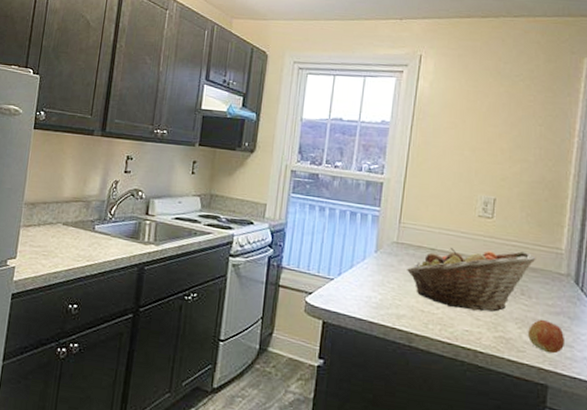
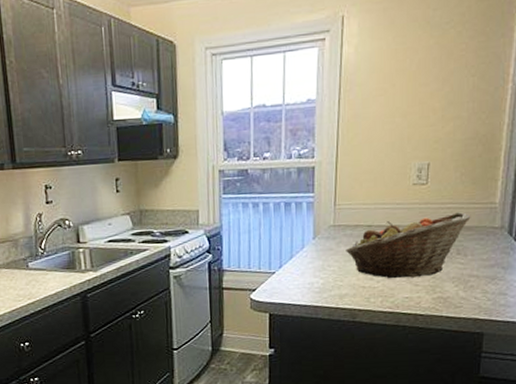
apple: present [528,319,566,354] -> none [465,274,500,304]

